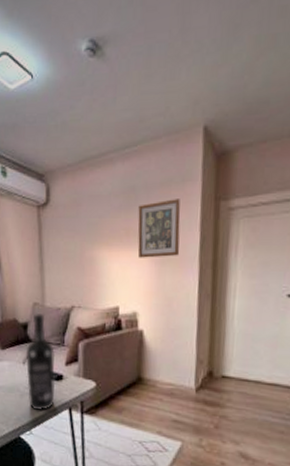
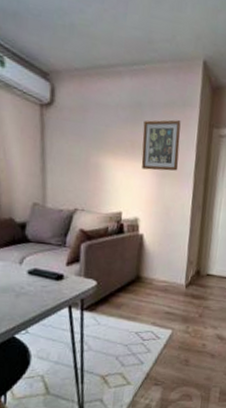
wine bottle: present [25,314,56,412] -> none [22,214,55,311]

